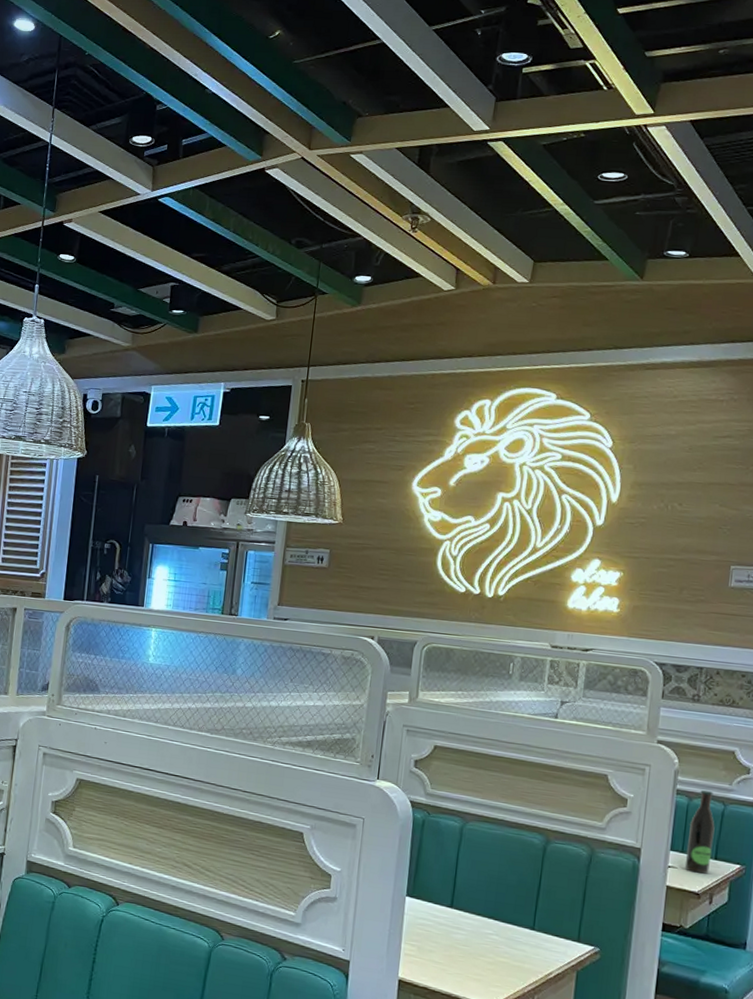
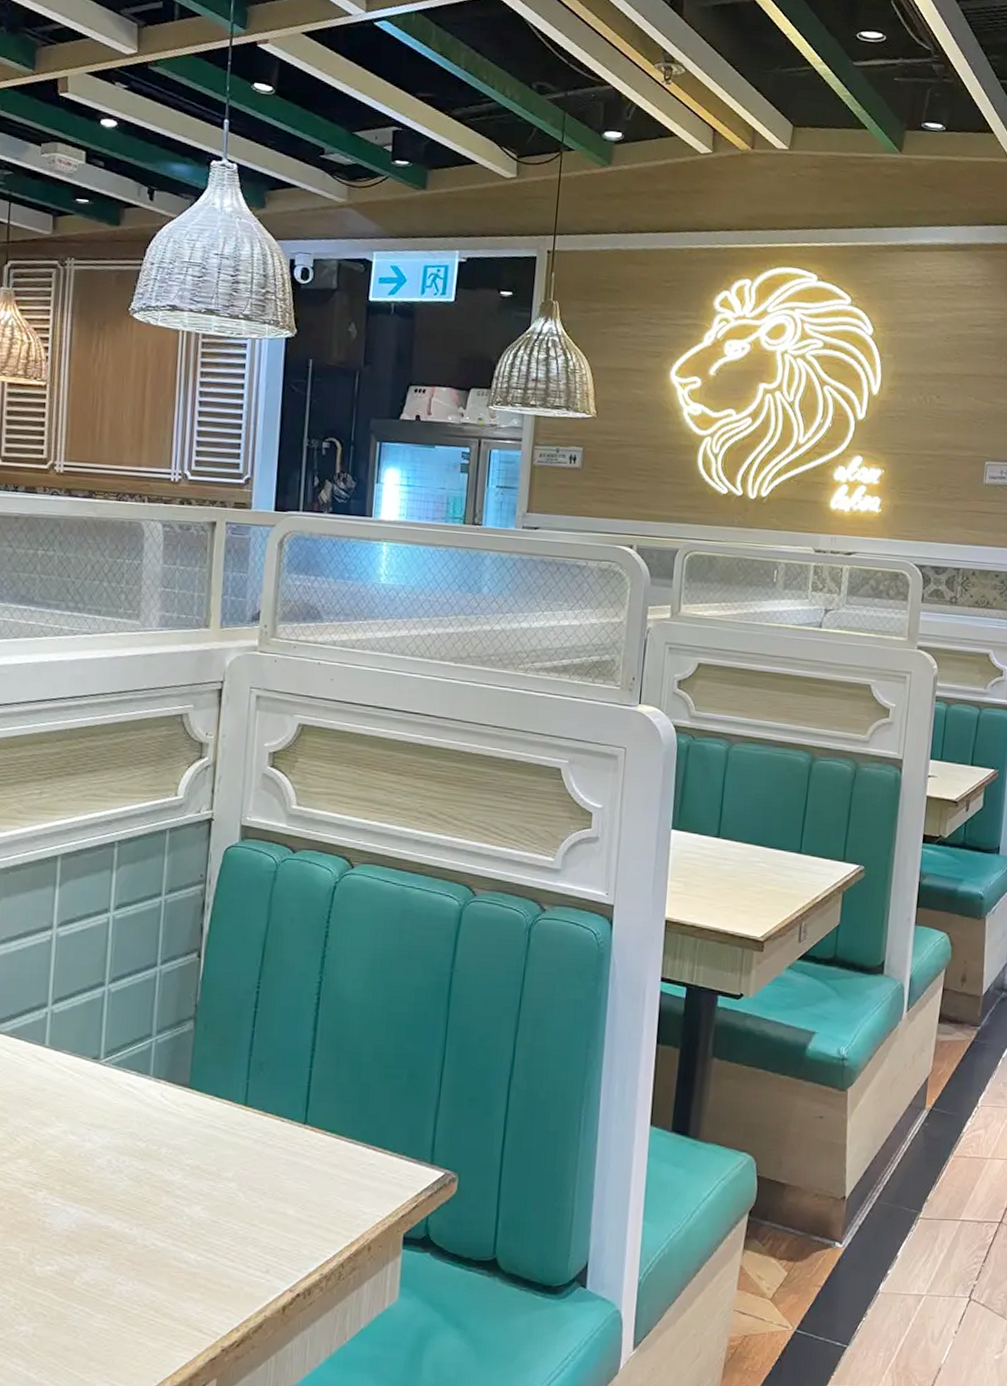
bottle: present [684,789,715,874] -> none [943,694,971,781]

